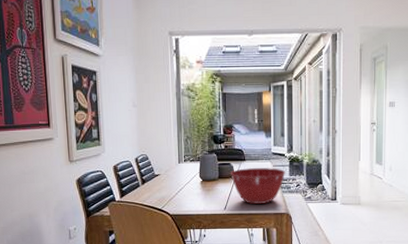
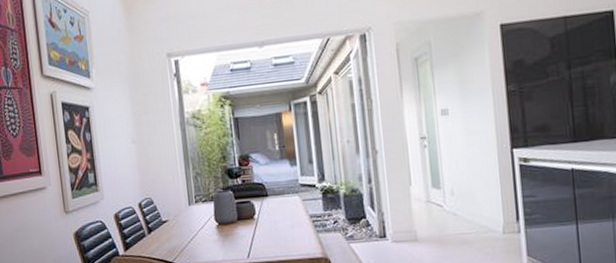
mixing bowl: present [230,167,286,204] -> none [250,202,319,249]

